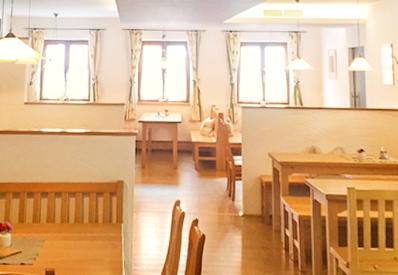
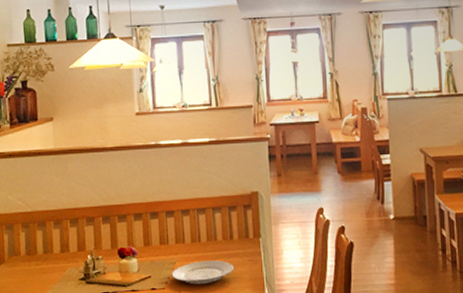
plate: none [40,241,96,264] -> present [171,260,234,285]

